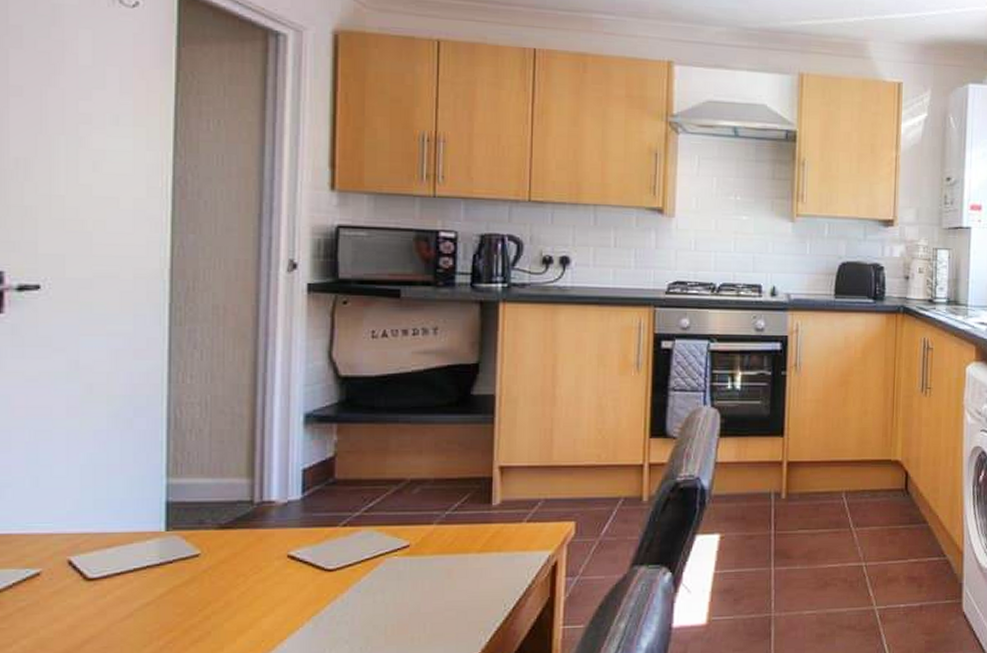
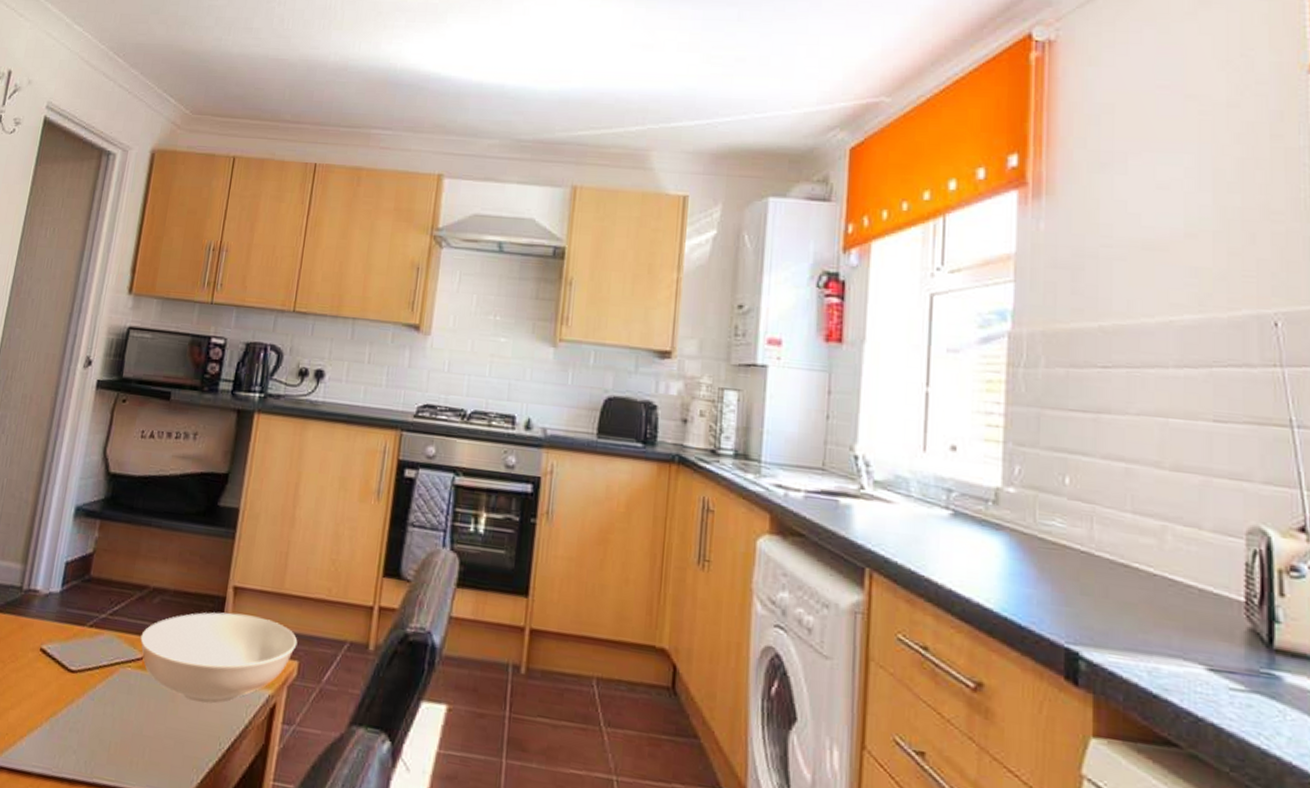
bowl: none [404,489,572,575] -> present [140,612,298,704]

